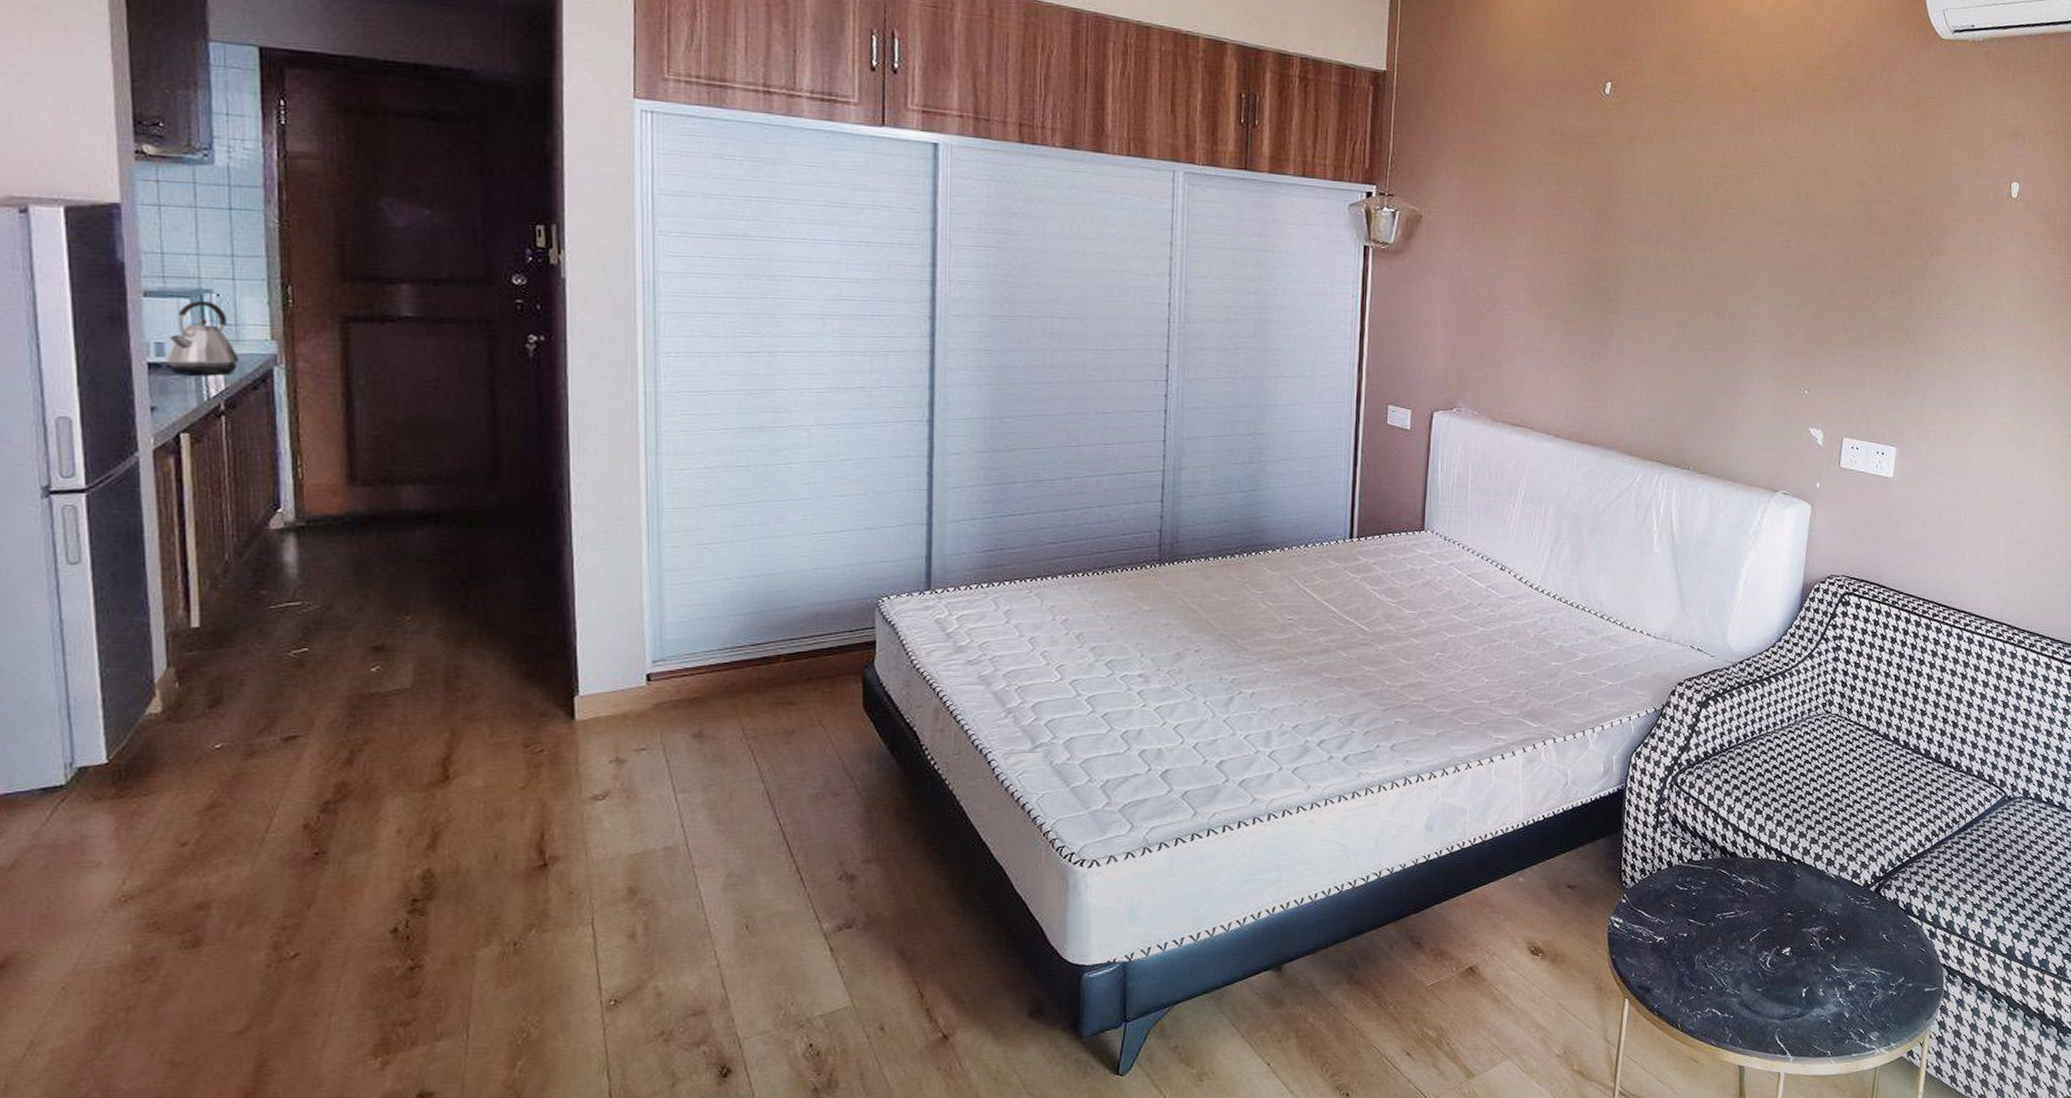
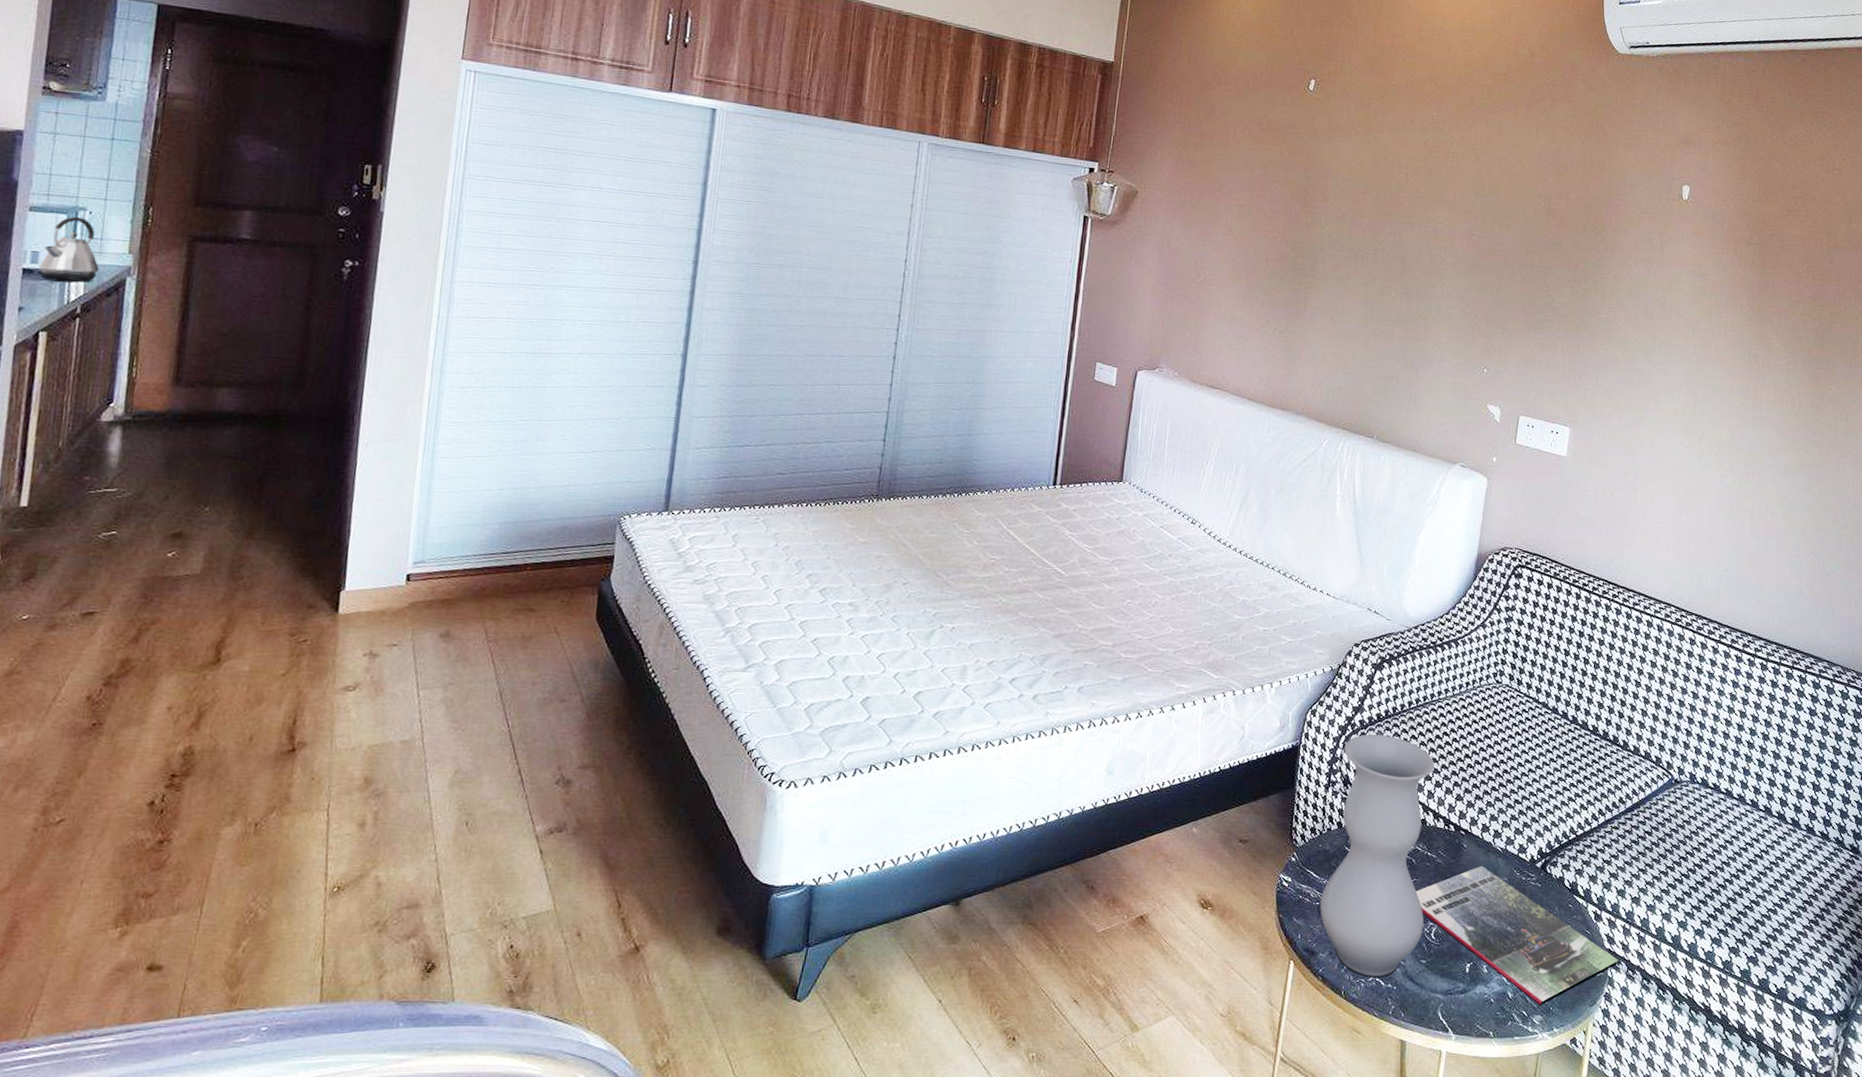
vase: none [1653,772,1765,1010] -> present [1320,734,1435,978]
magazine: none [1749,893,1954,1024] -> present [1415,865,1619,1006]

